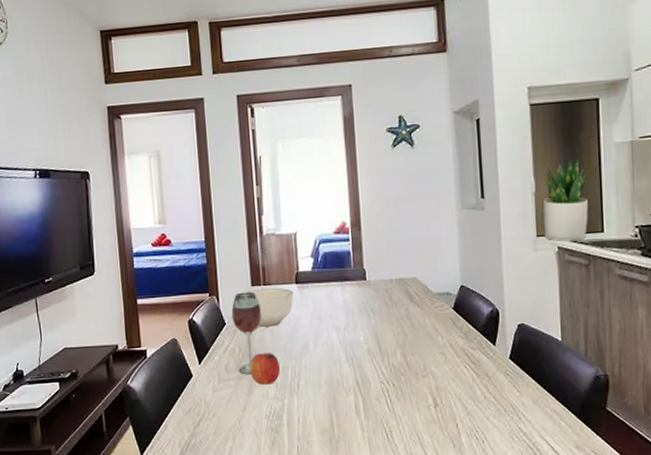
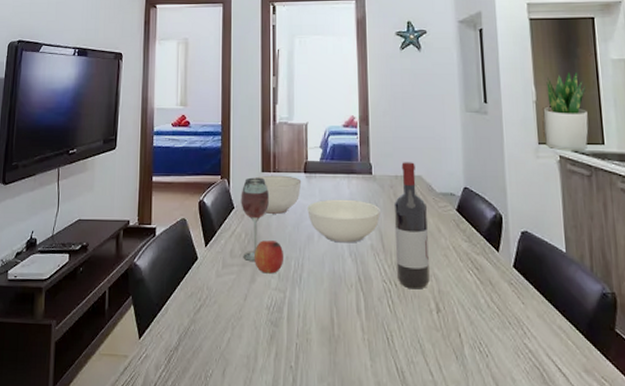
bowl: none [301,306,376,350] -> present [307,199,380,243]
wine bottle: none [389,264,427,388] -> present [393,162,430,290]

